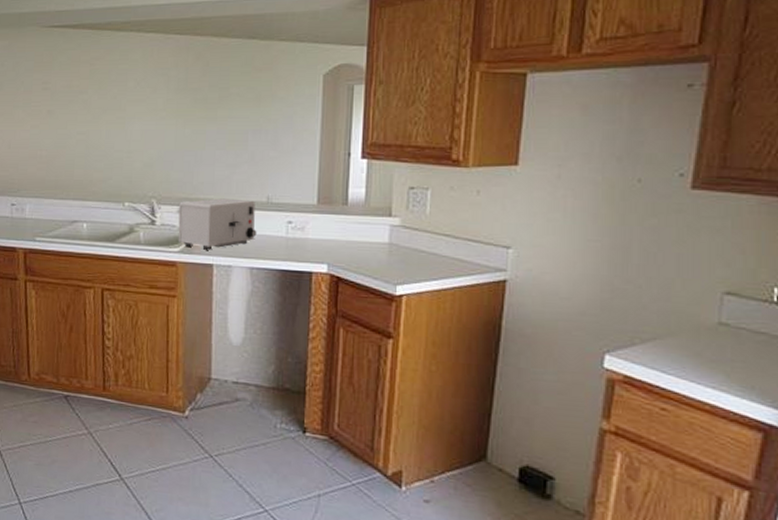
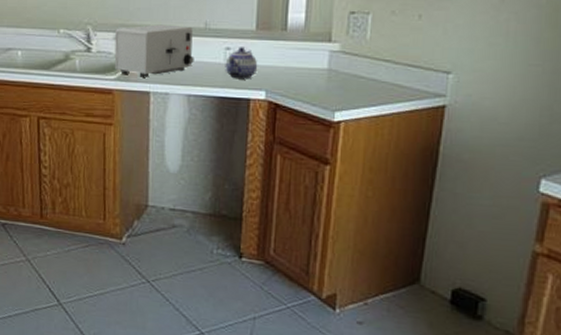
teapot: none [287,221,320,253] -> present [225,47,258,79]

